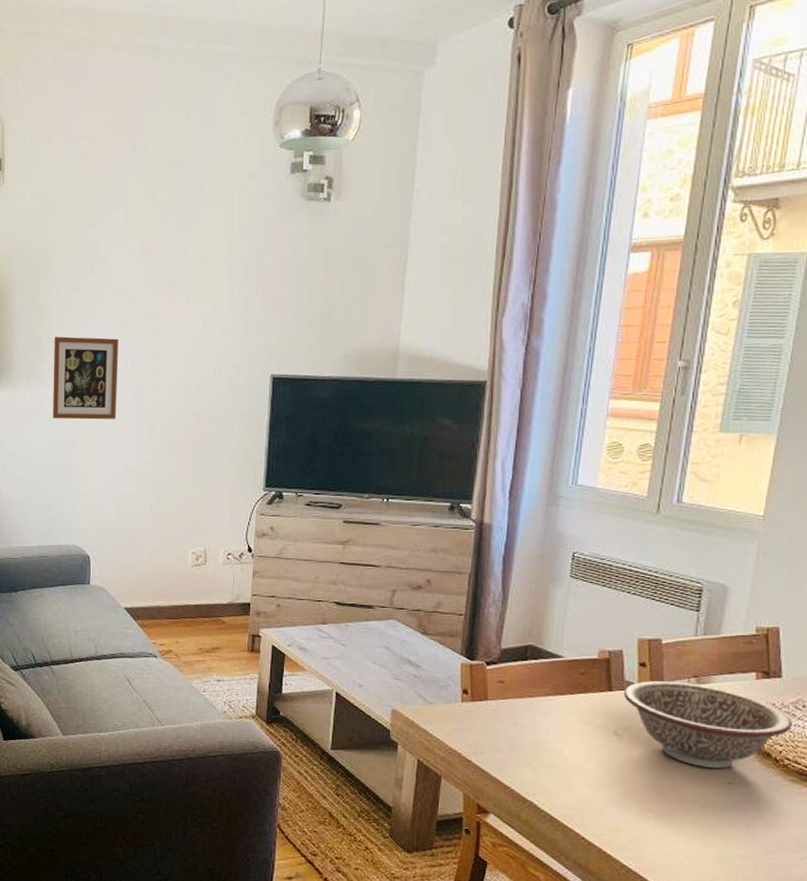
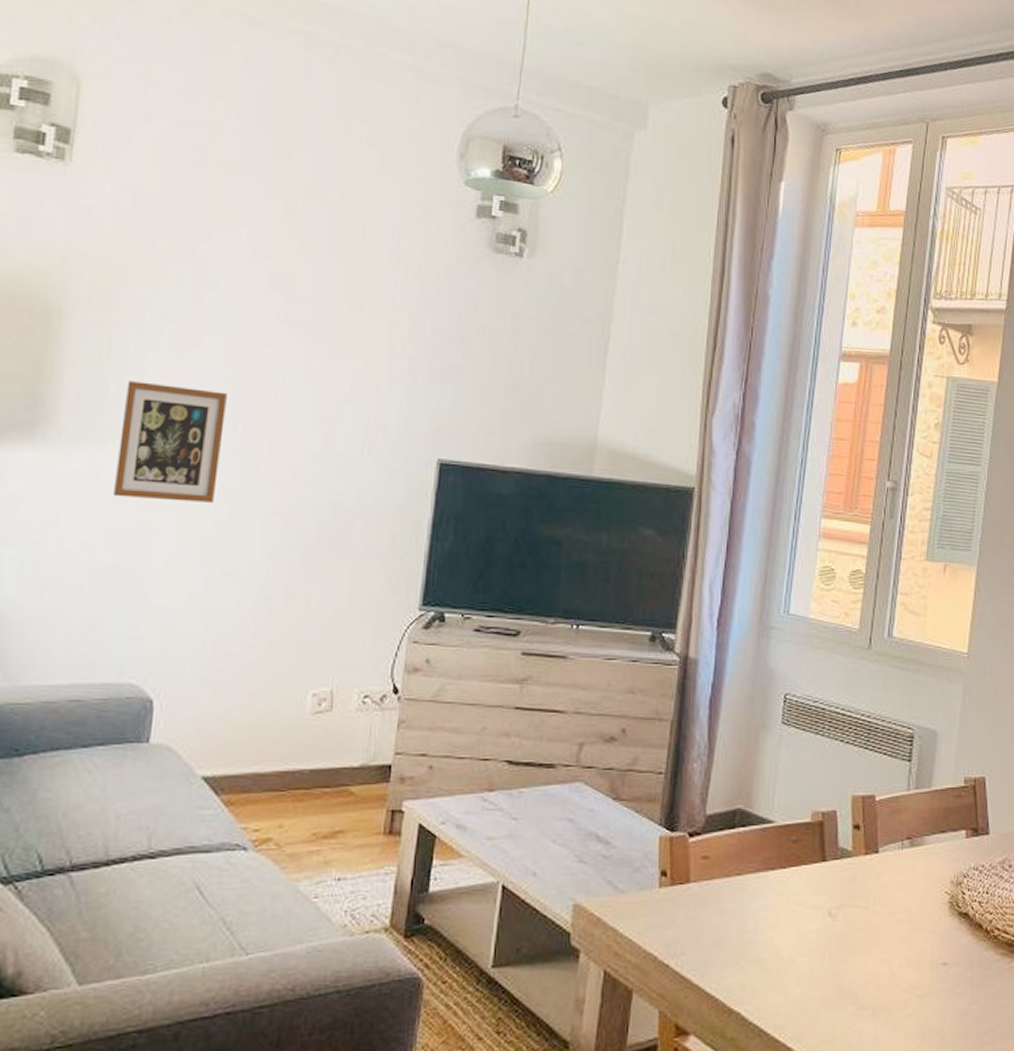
decorative bowl: present [623,680,792,769] -> none [837,845,1000,947]

